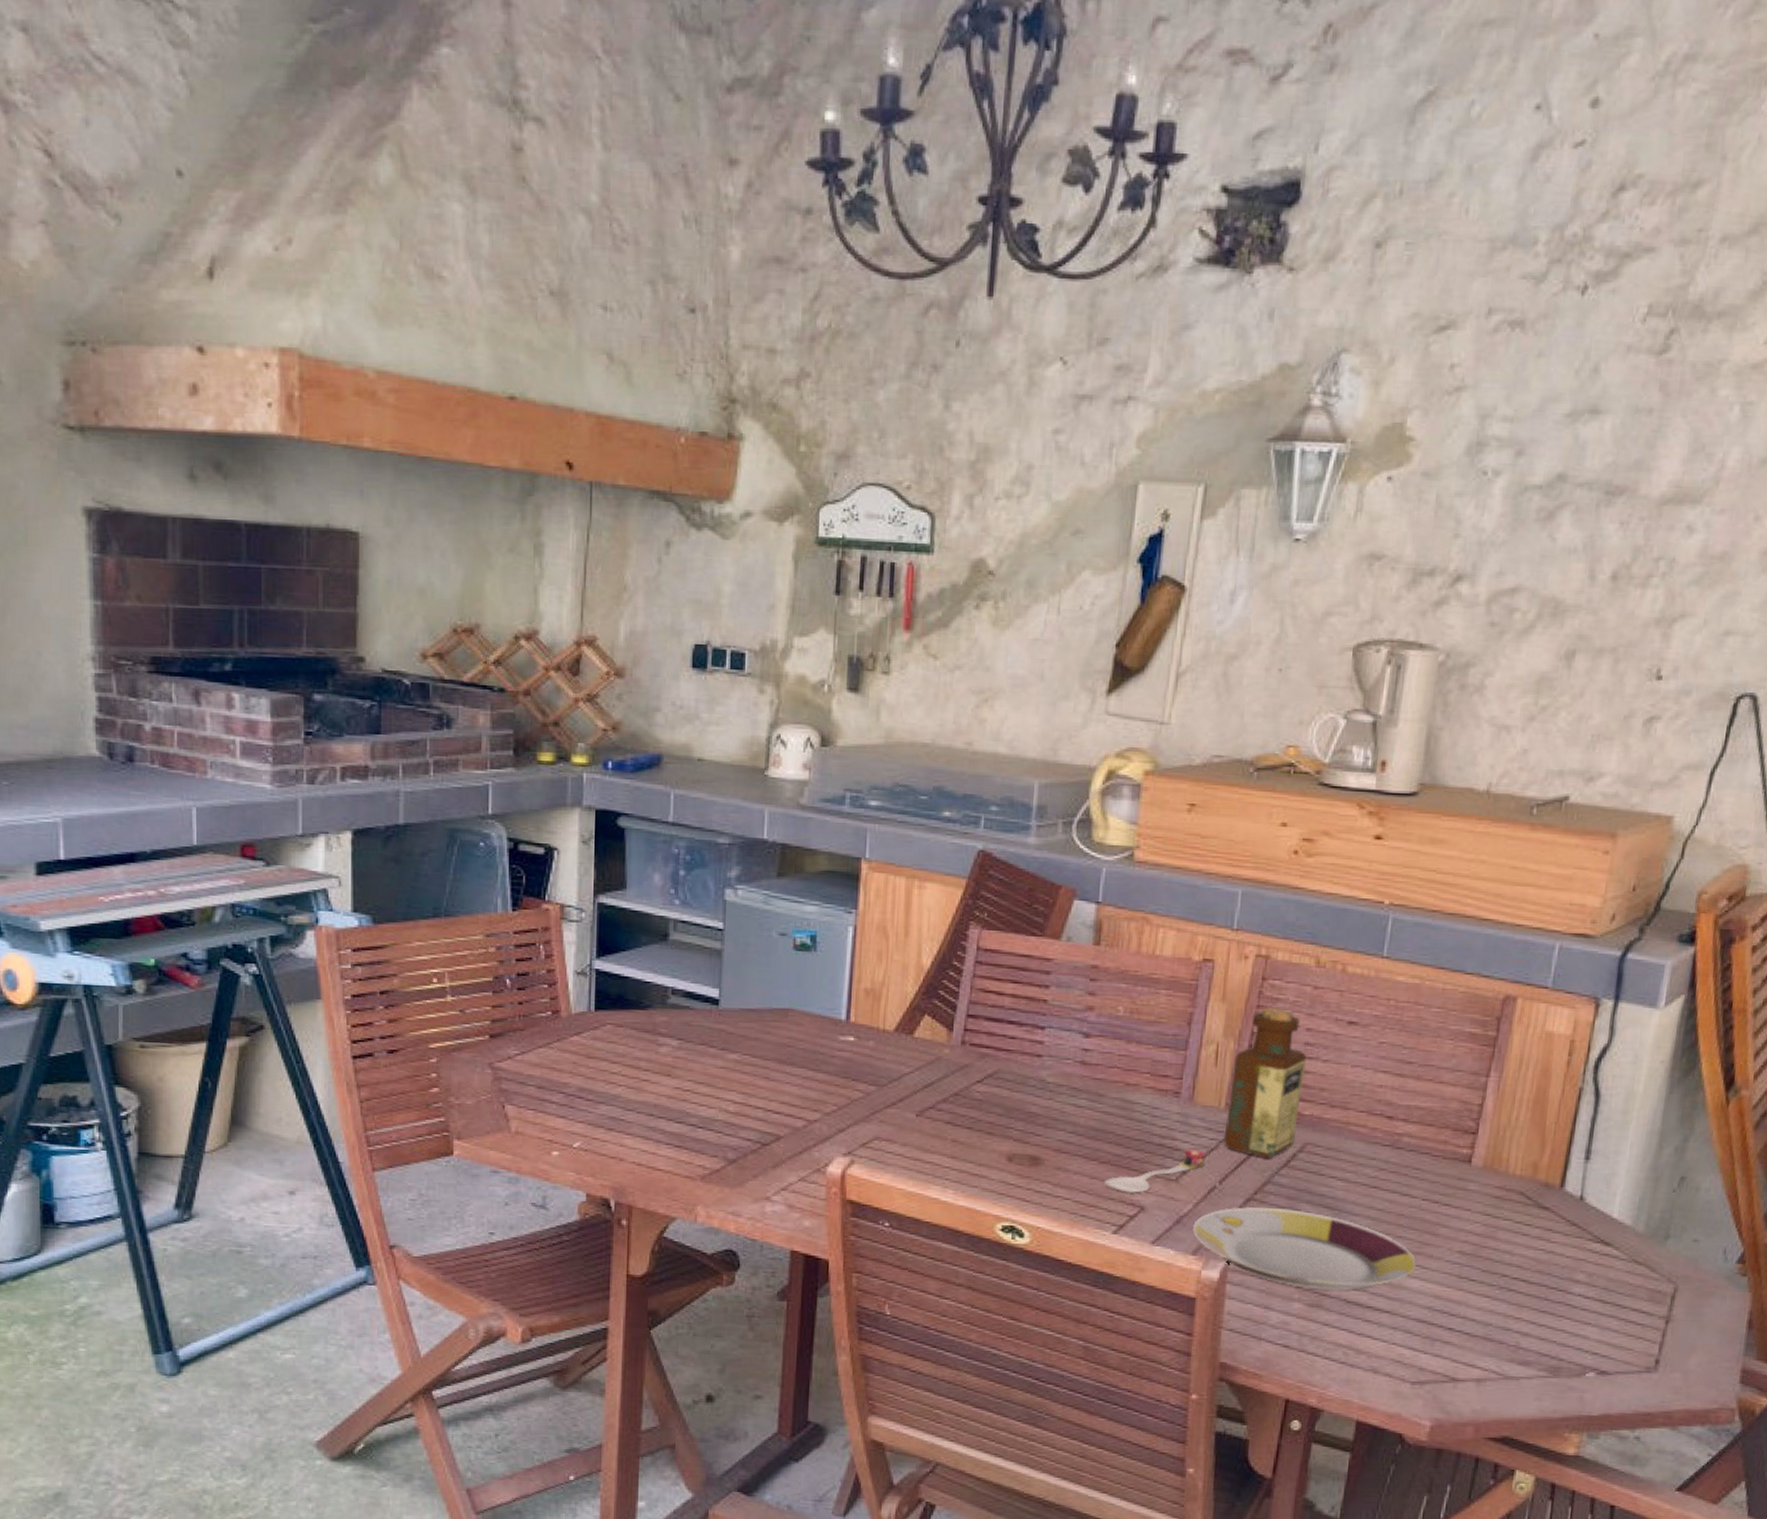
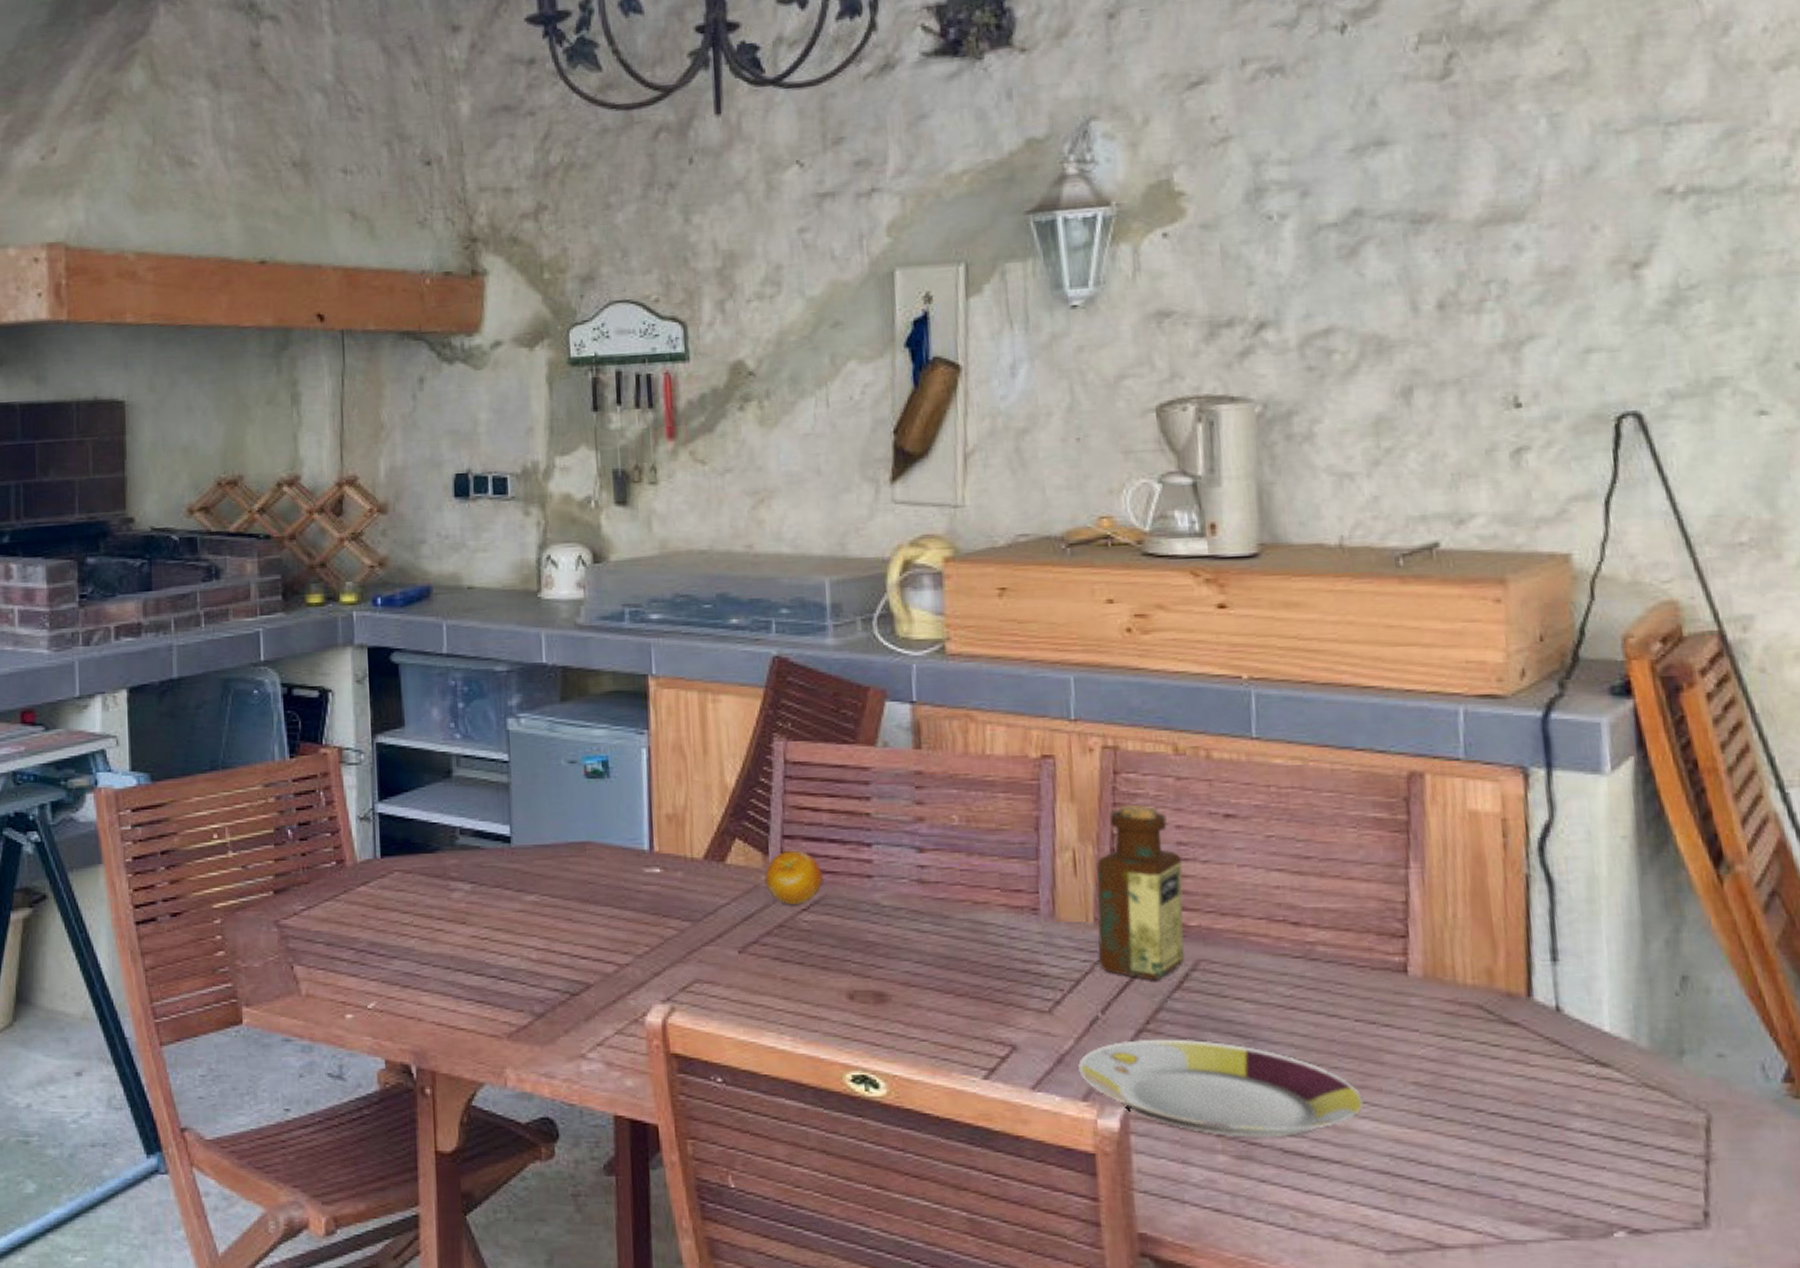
fruit: none [947,1028,999,1078] -> present [764,850,823,906]
spoon: present [1103,1149,1207,1193] -> none [963,974,1081,1029]

